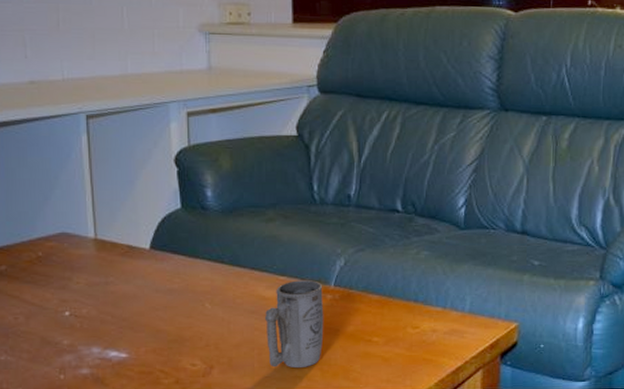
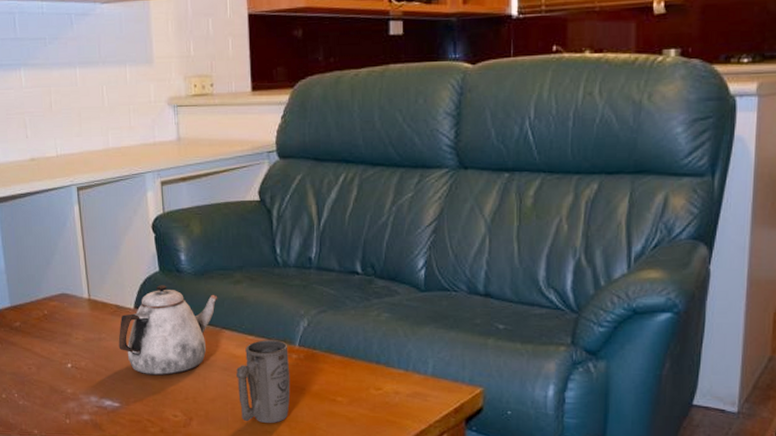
teapot: none [129,223,248,322] -> present [118,285,218,376]

